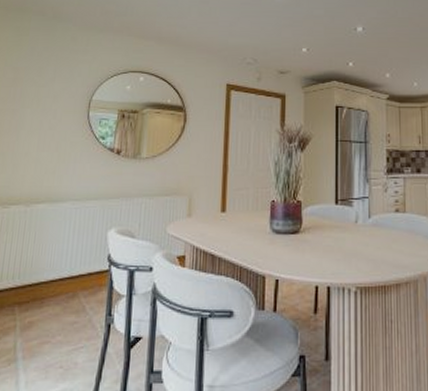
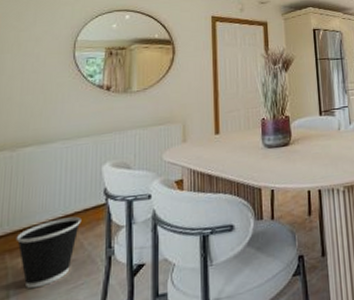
wastebasket: none [25,279,85,344] -> present [15,216,82,289]

